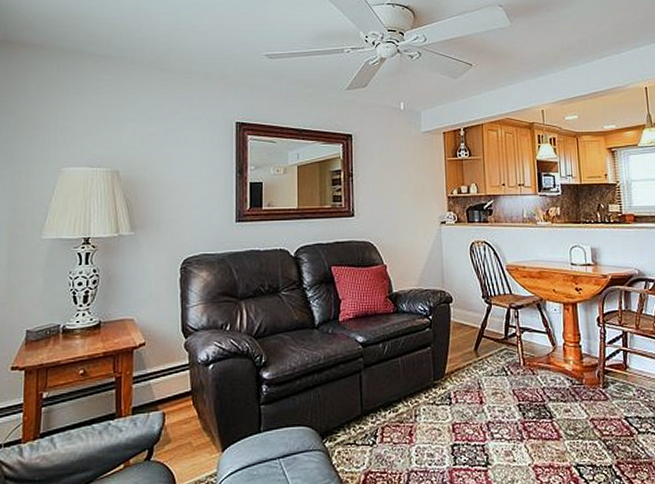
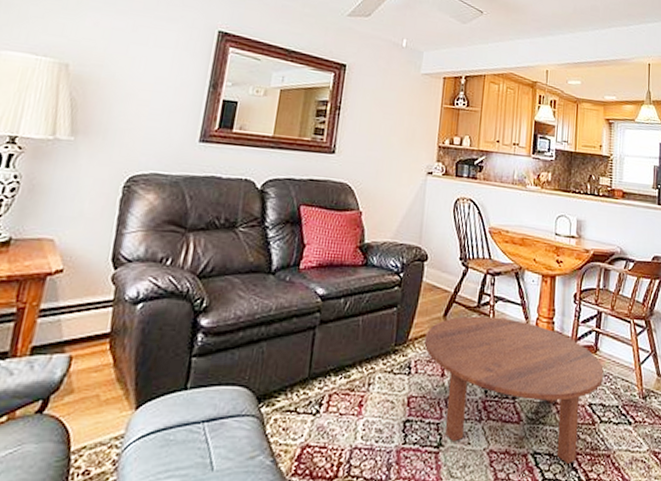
coffee table: none [460,346,636,474] -> present [424,316,604,465]

